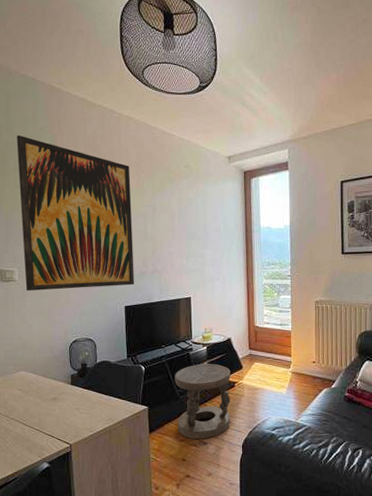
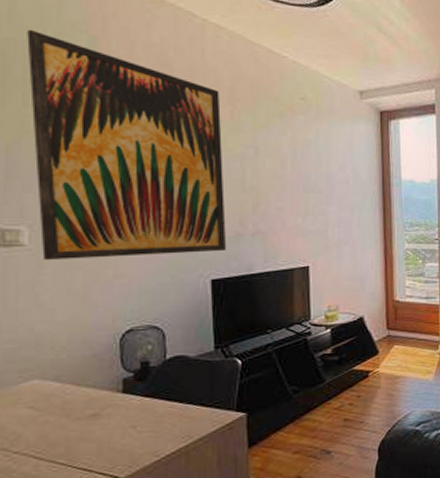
stool: present [175,363,231,439] -> none [286,349,364,449]

